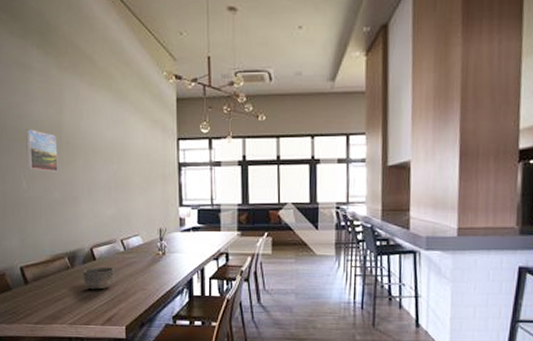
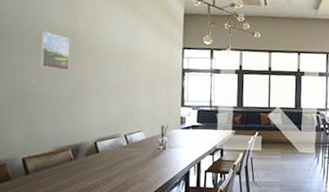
bowl: present [82,267,116,290] -> none [84,159,117,181]

